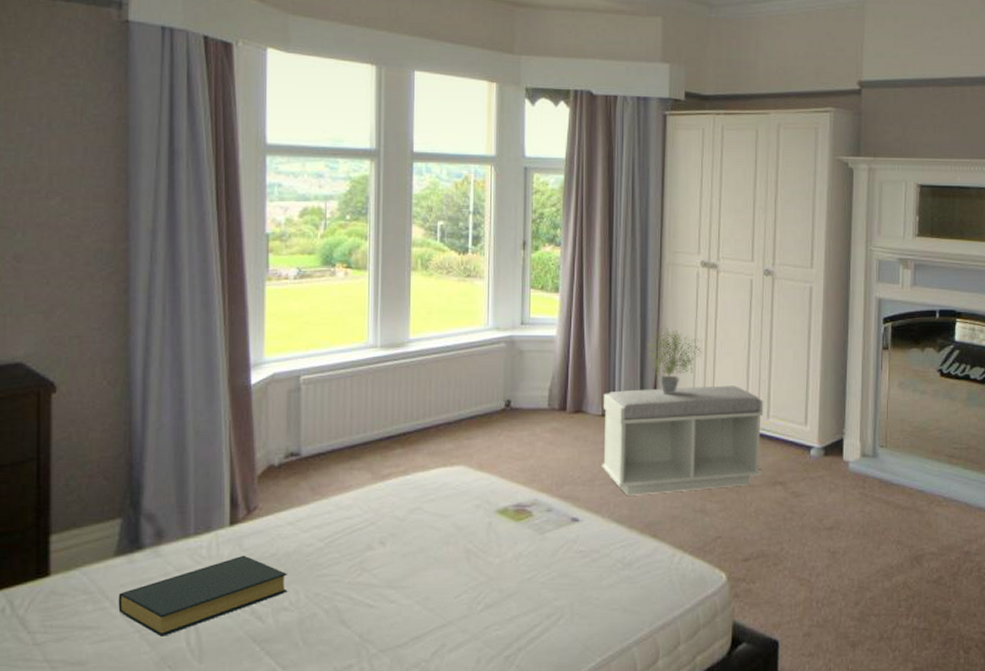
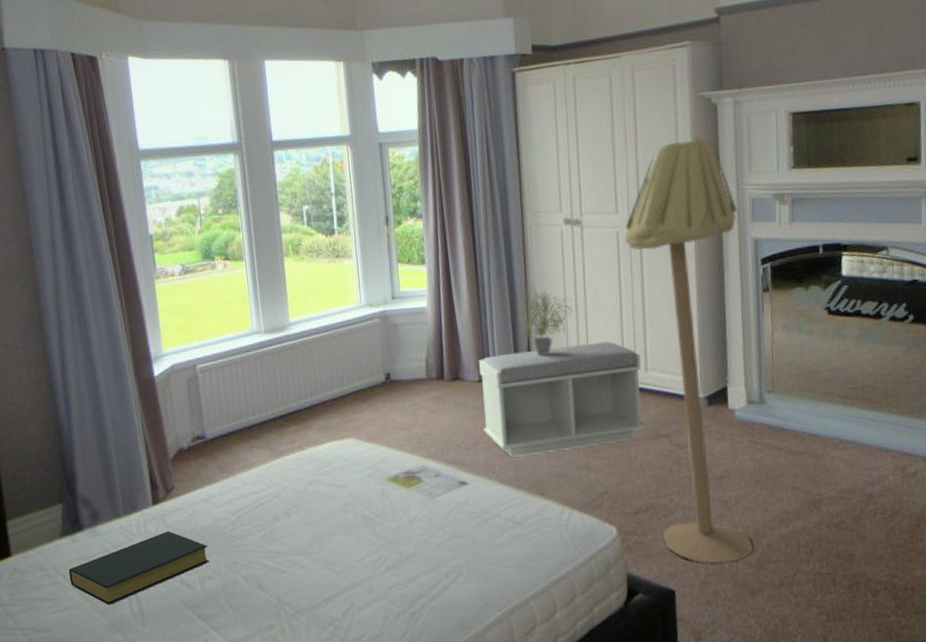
floor lamp: none [758,196,865,614] -> present [624,135,752,563]

